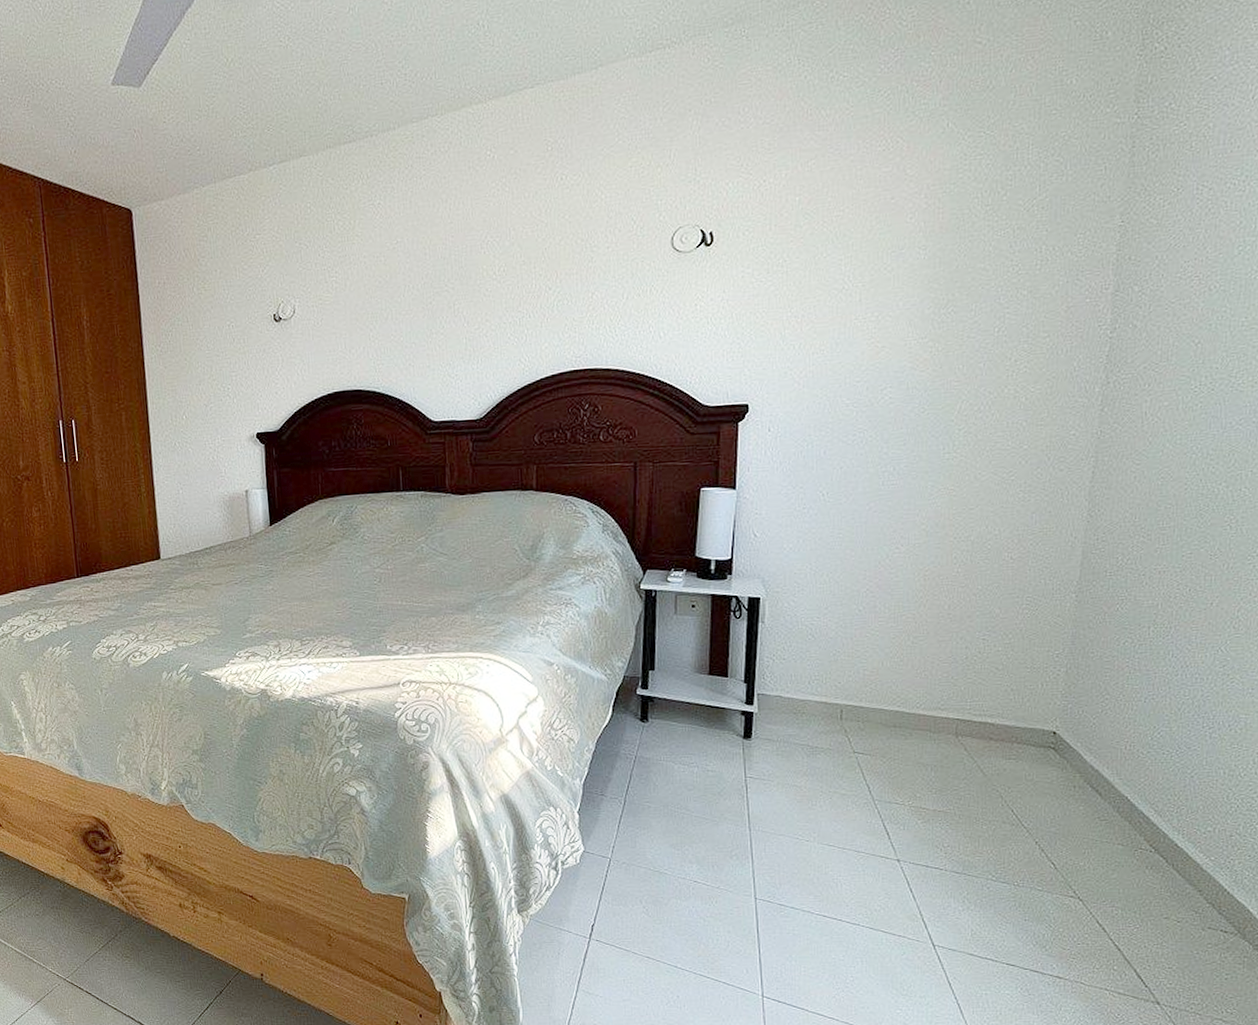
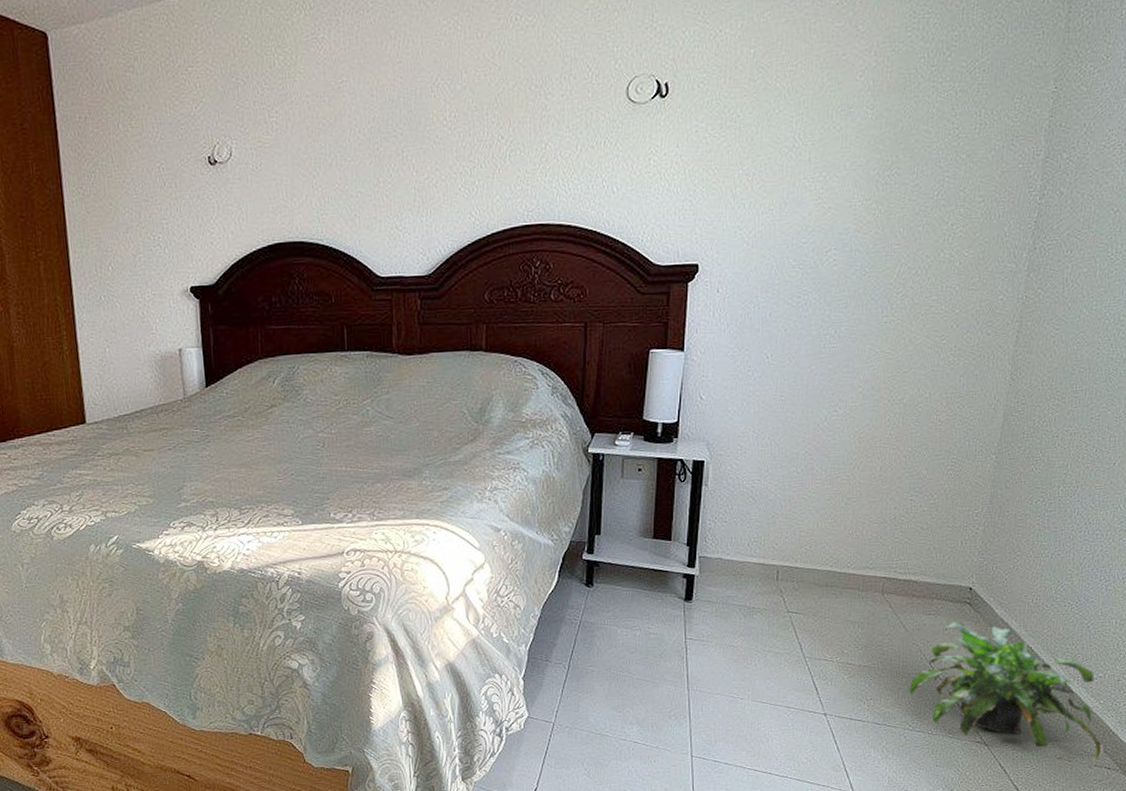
potted plant: none [990,766,1218,925] -> present [909,620,1104,763]

